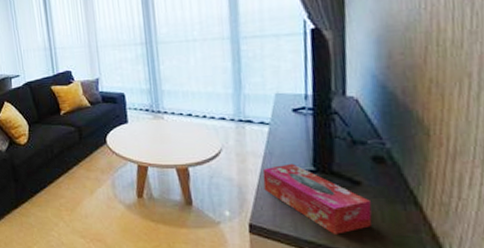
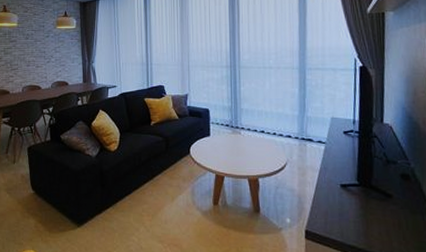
tissue box: present [262,163,372,234] -> none [318,178,400,240]

